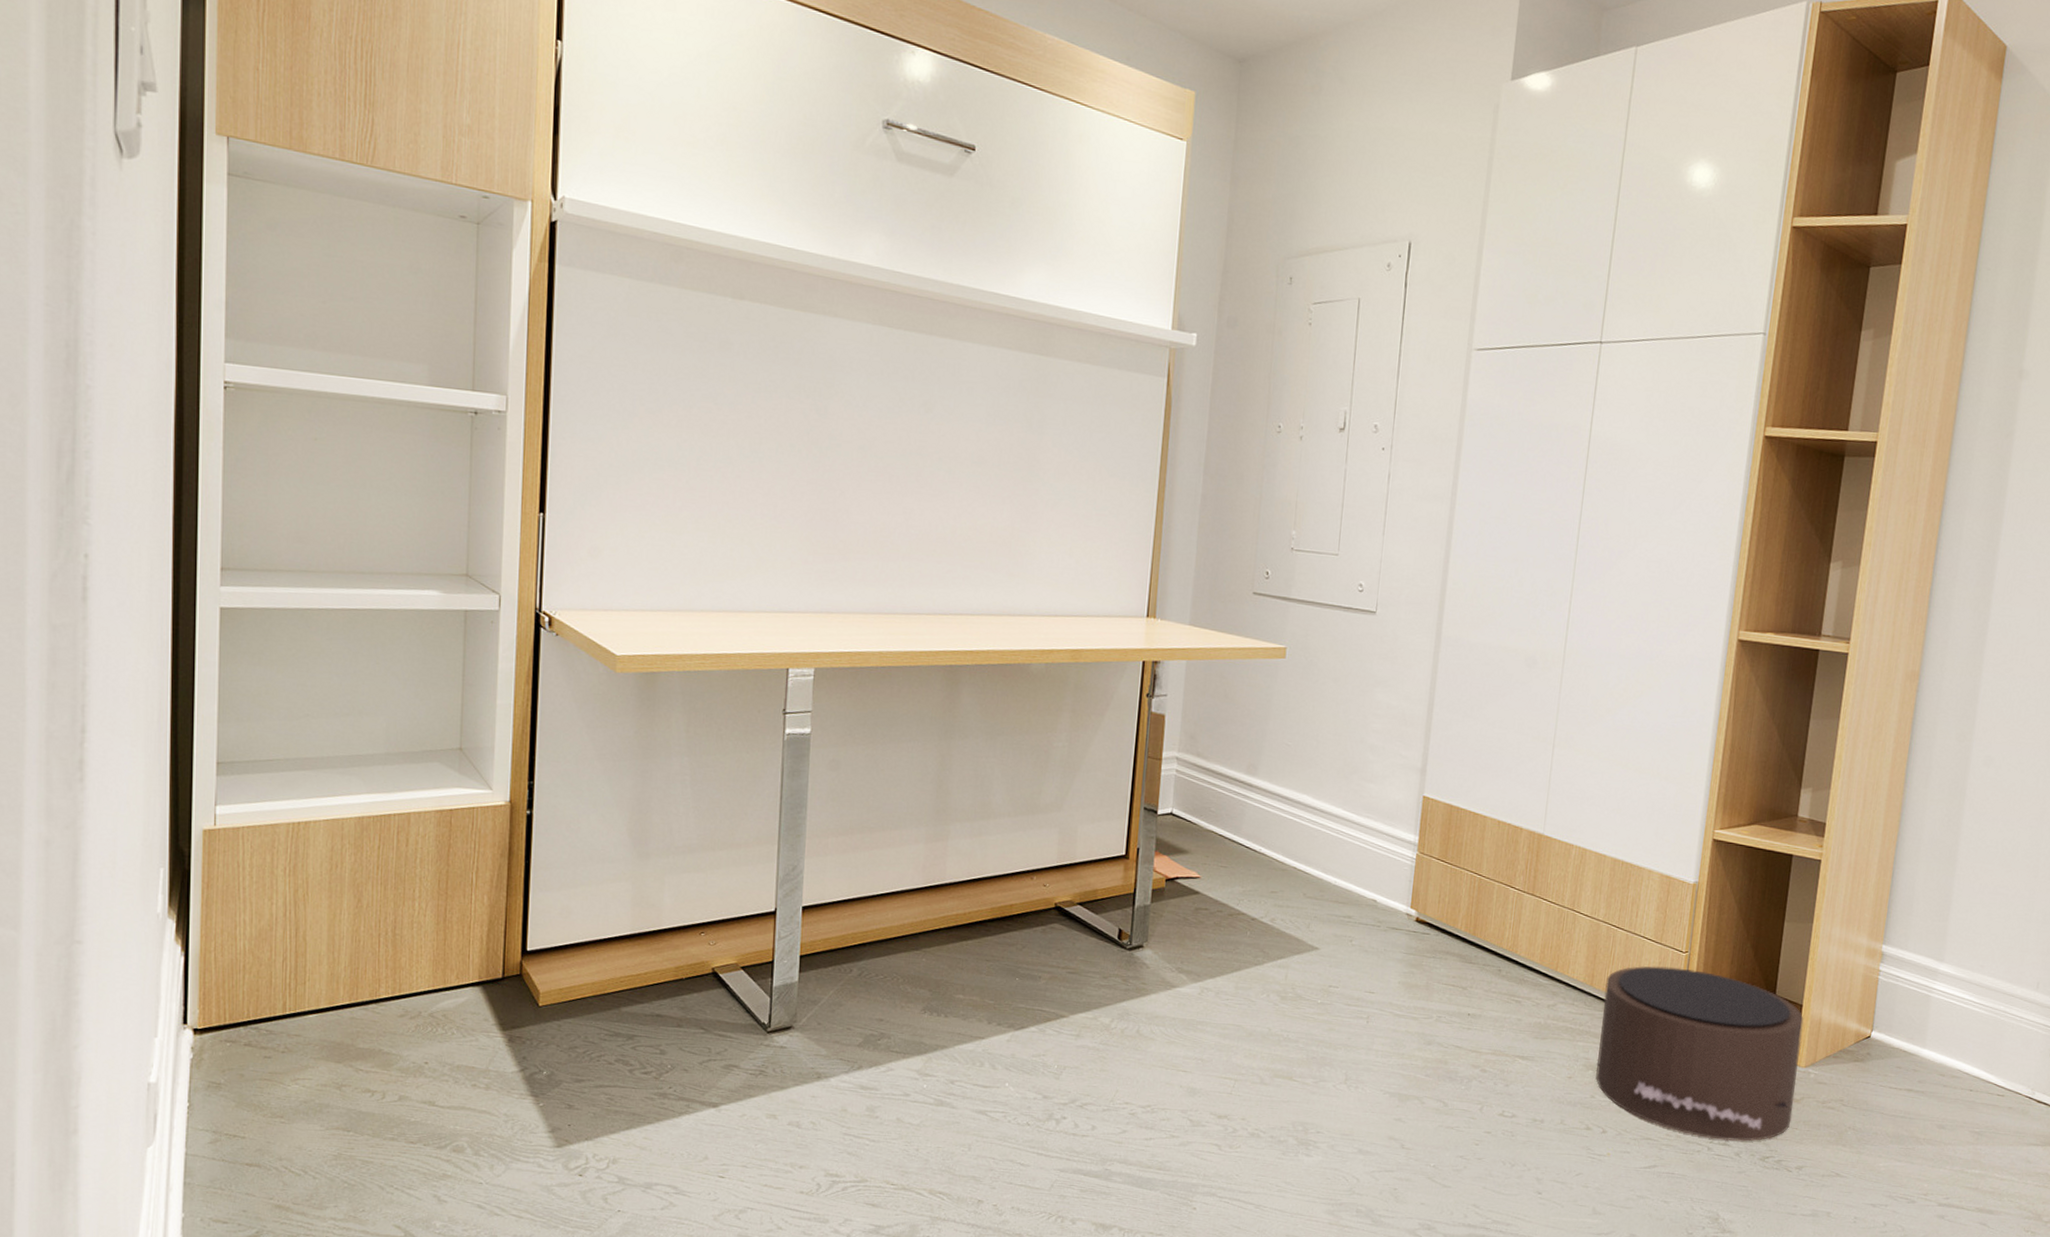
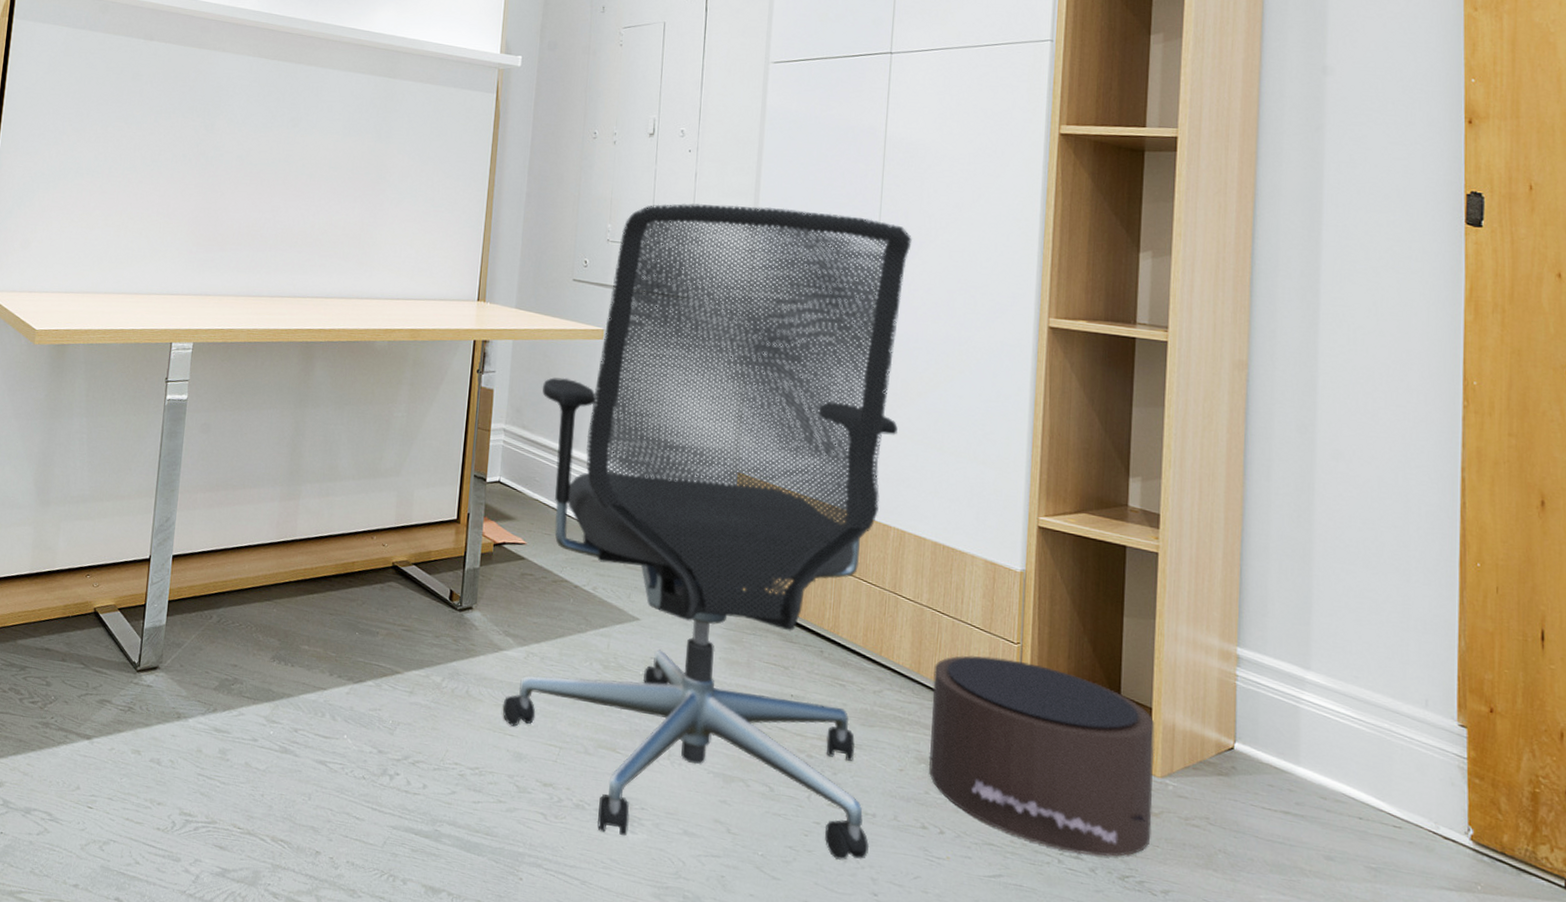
office chair: none [1175,508,1611,1164] -> present [502,203,912,860]

